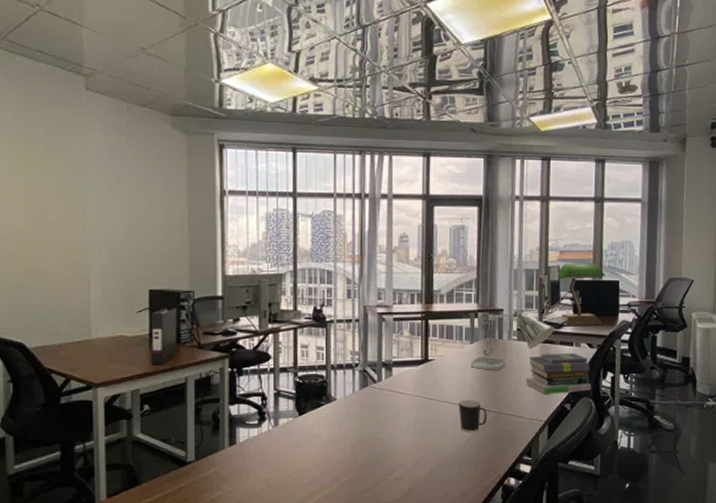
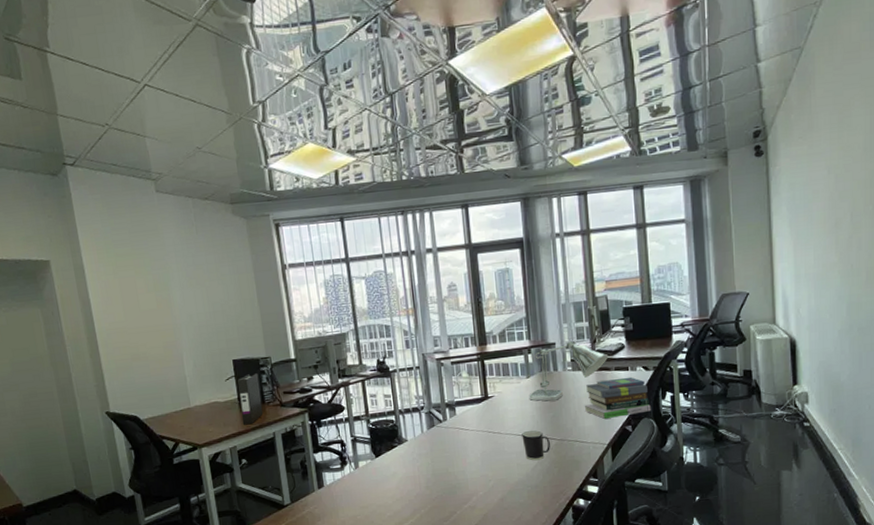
table lamp: present [557,263,605,327] -> none [606,288,657,353]

